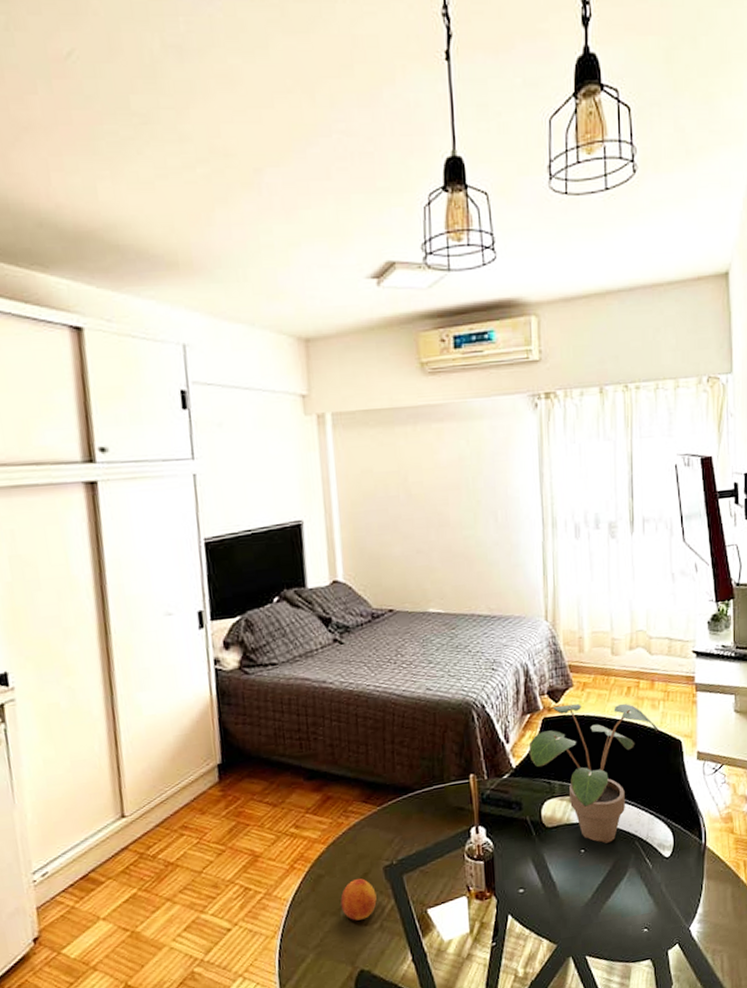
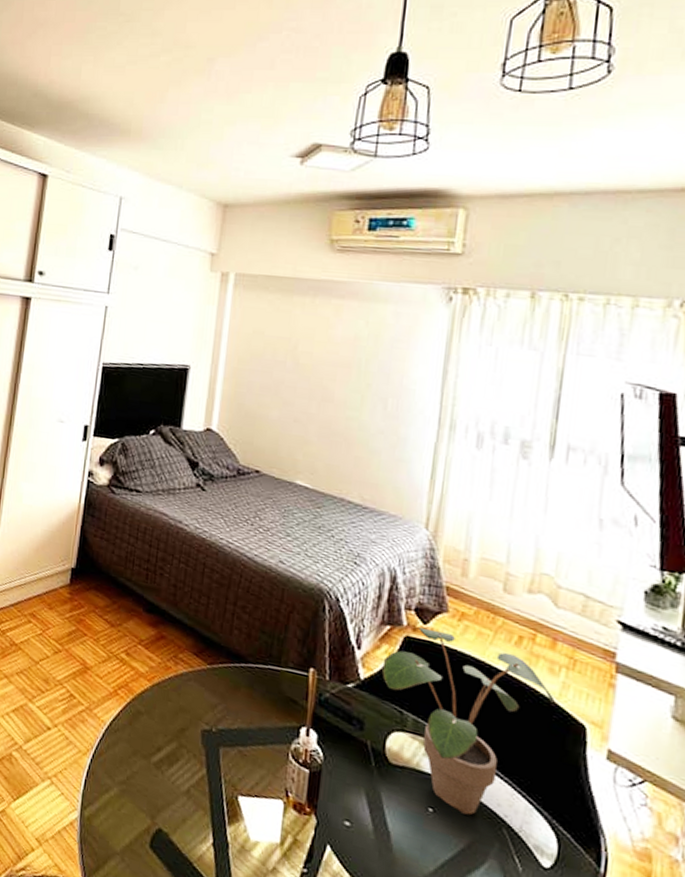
fruit: present [340,878,377,921] -> none [153,730,190,777]

